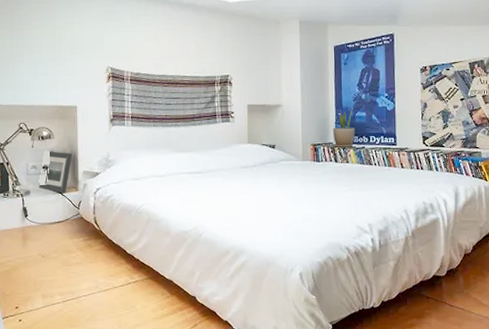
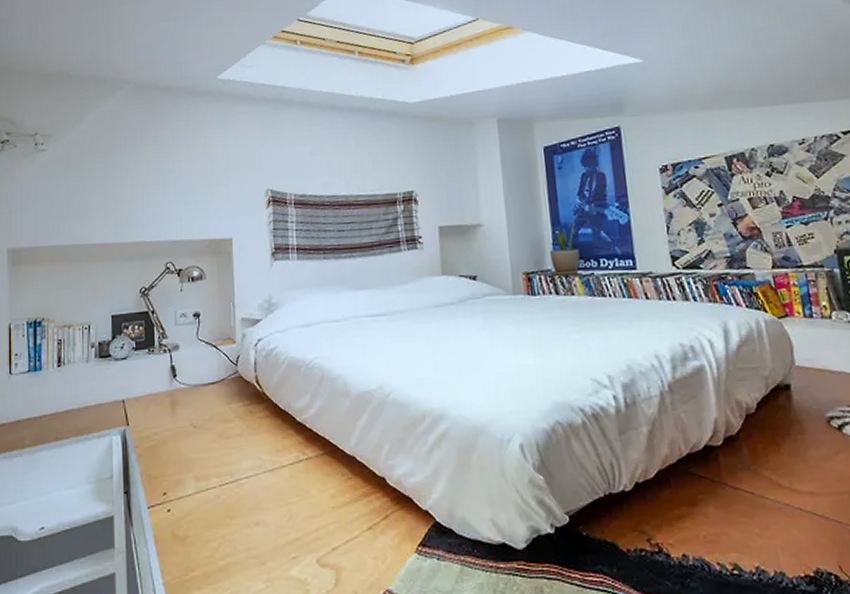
picture frame: present [39,151,72,194] -> none [189,294,228,347]

